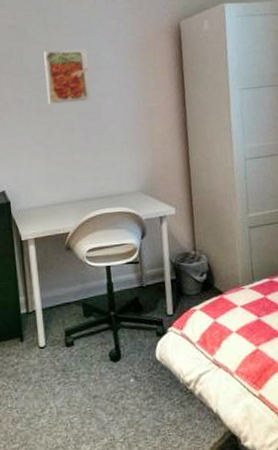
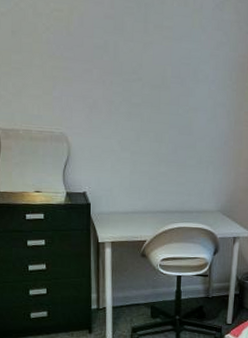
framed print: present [44,48,91,104] -> none [139,51,186,115]

